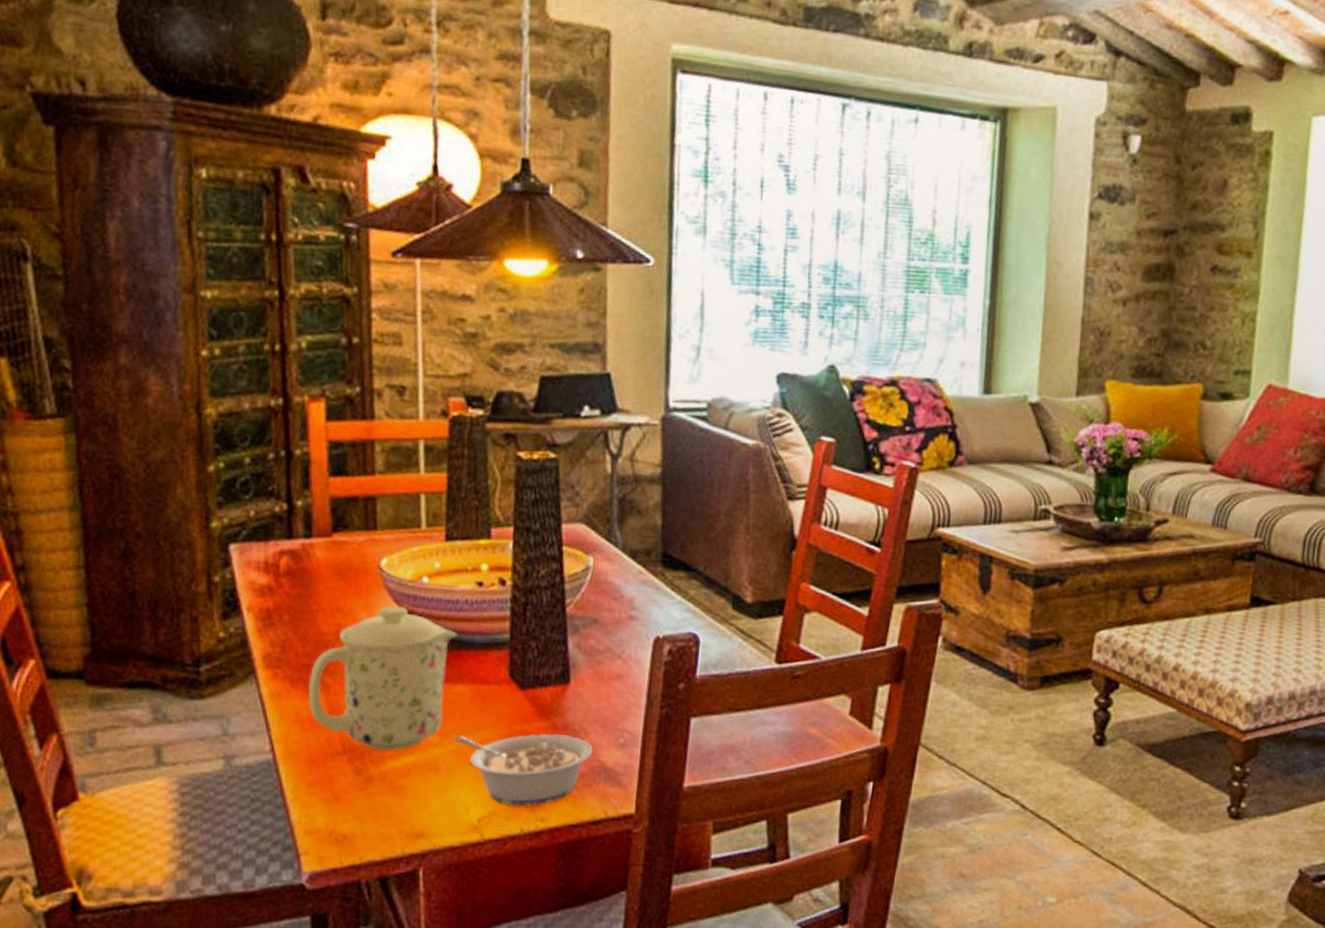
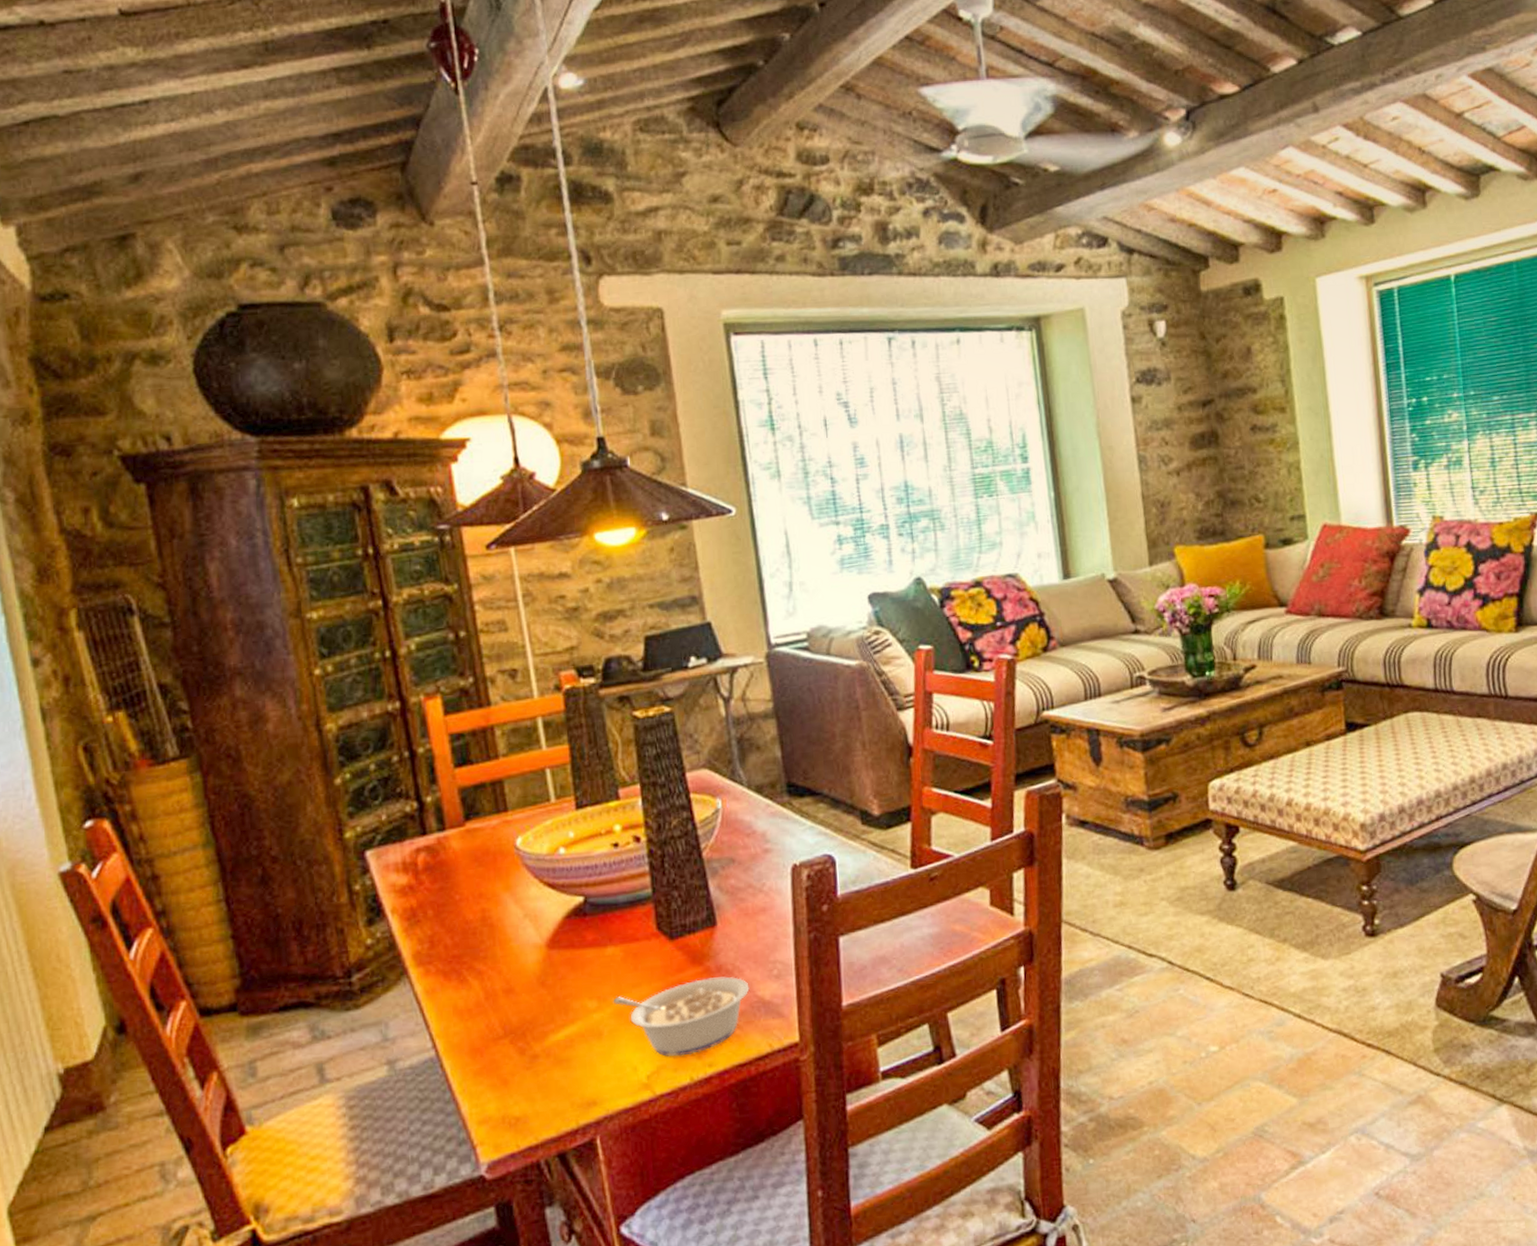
mug: present [308,605,457,751] -> none [461,880,601,1026]

